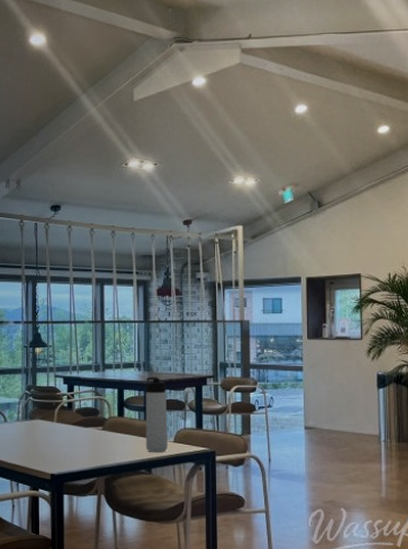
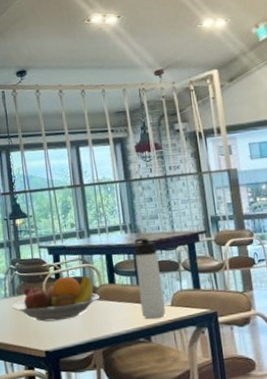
fruit bowl: none [23,406,108,447] -> present [12,275,100,322]

